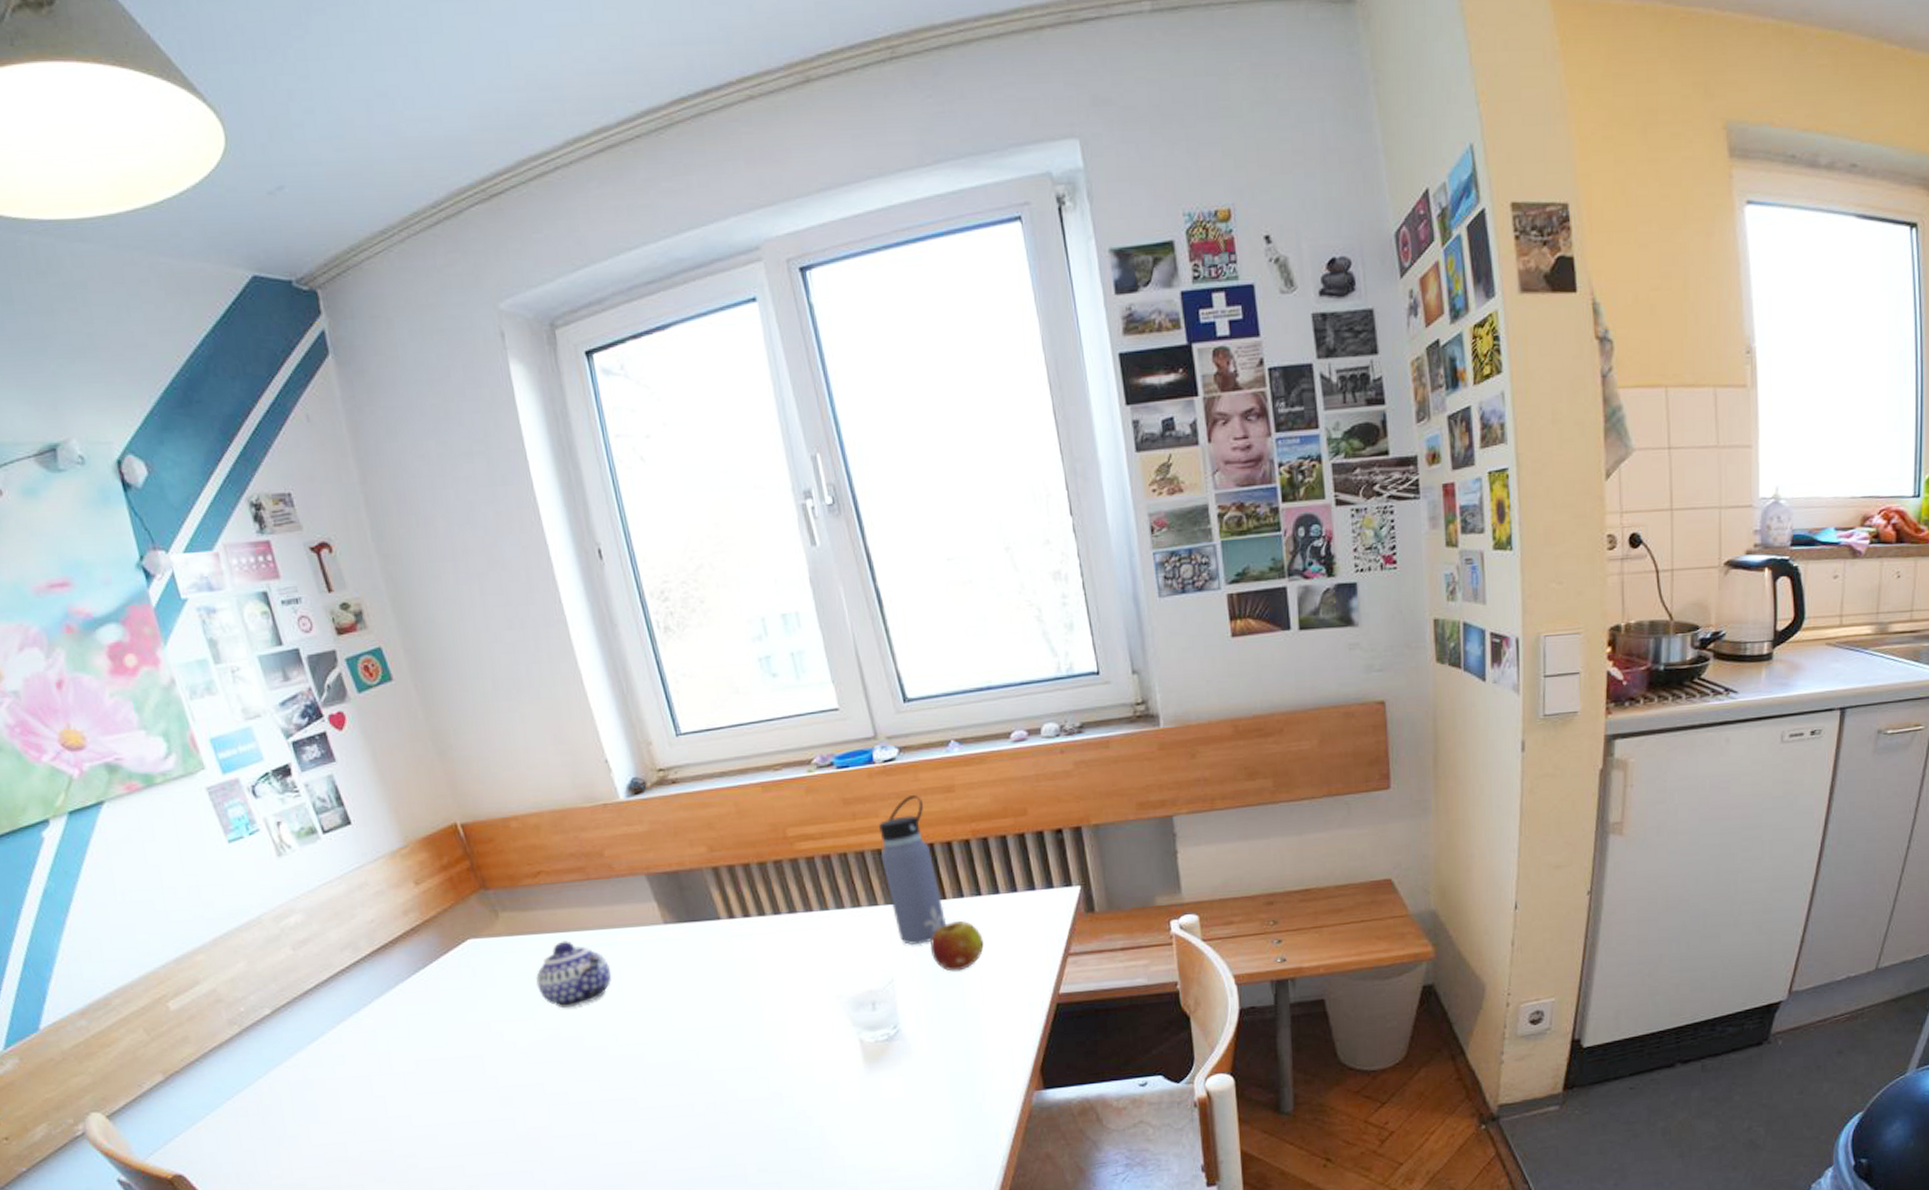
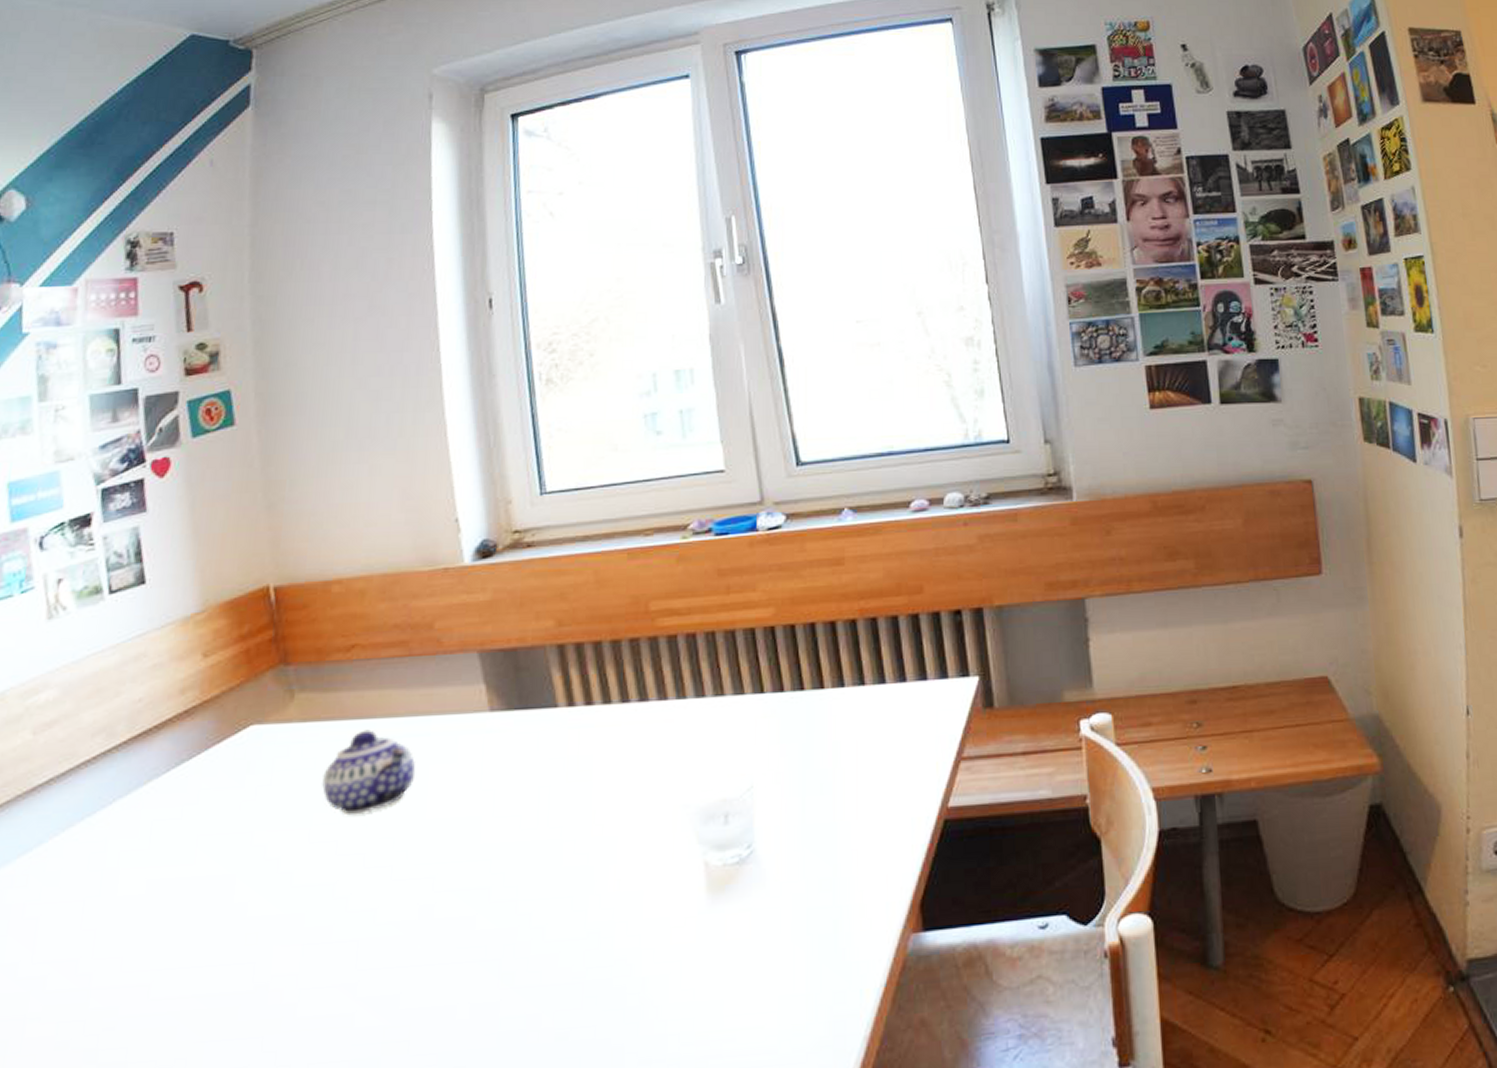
water bottle: present [879,794,946,946] -> none [753,566,821,744]
fruit: present [930,921,984,971] -> none [801,716,863,777]

